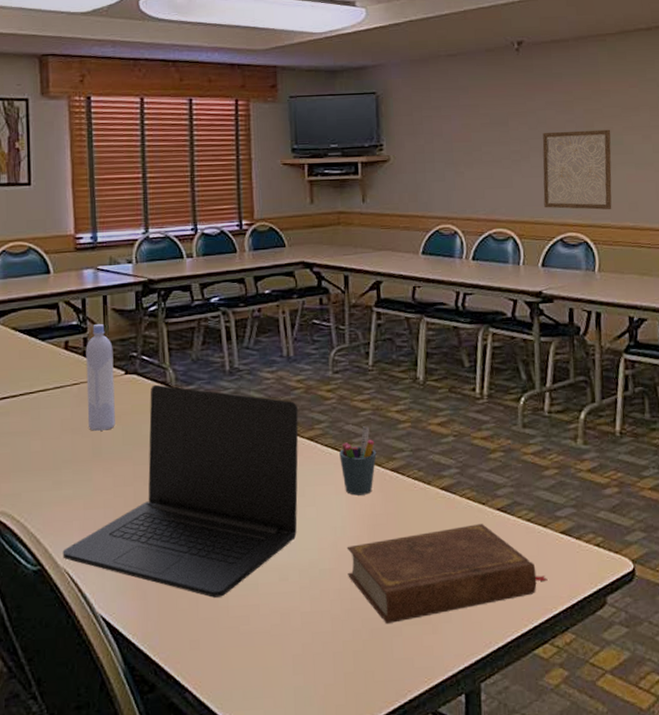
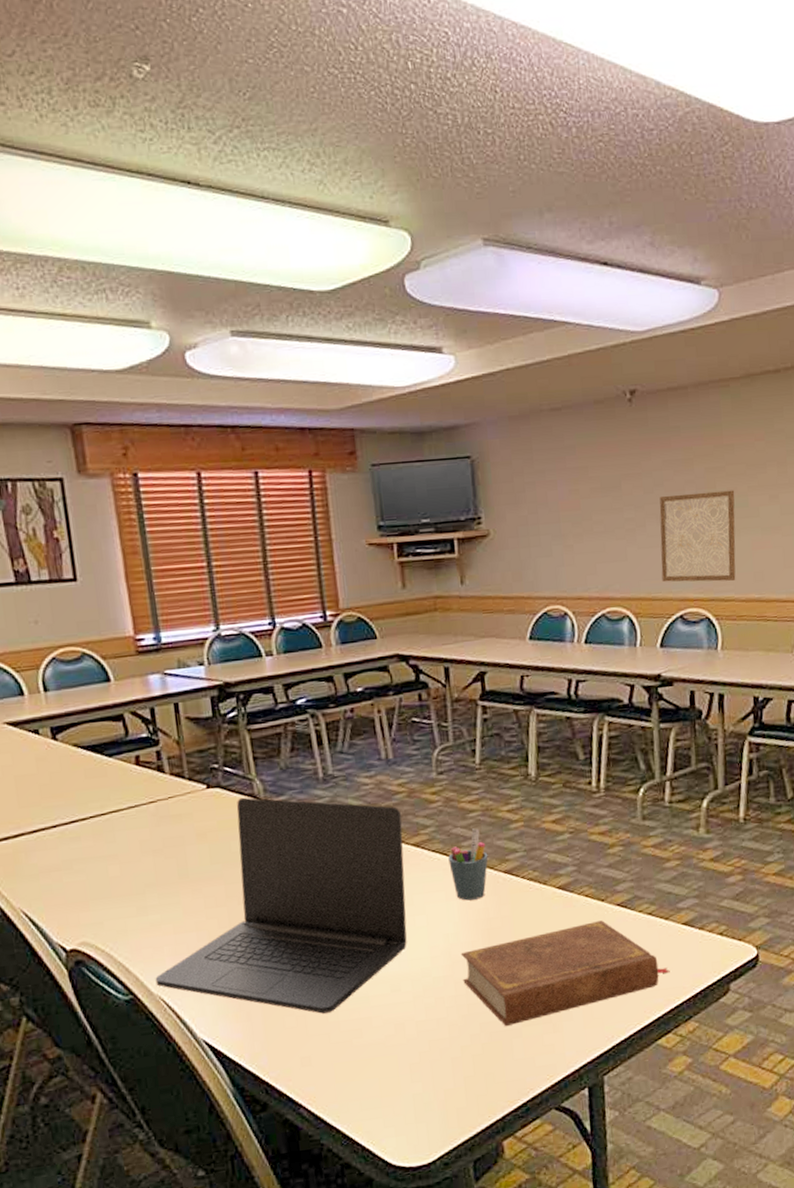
bottle: present [85,323,115,431] -> none [159,734,201,851]

